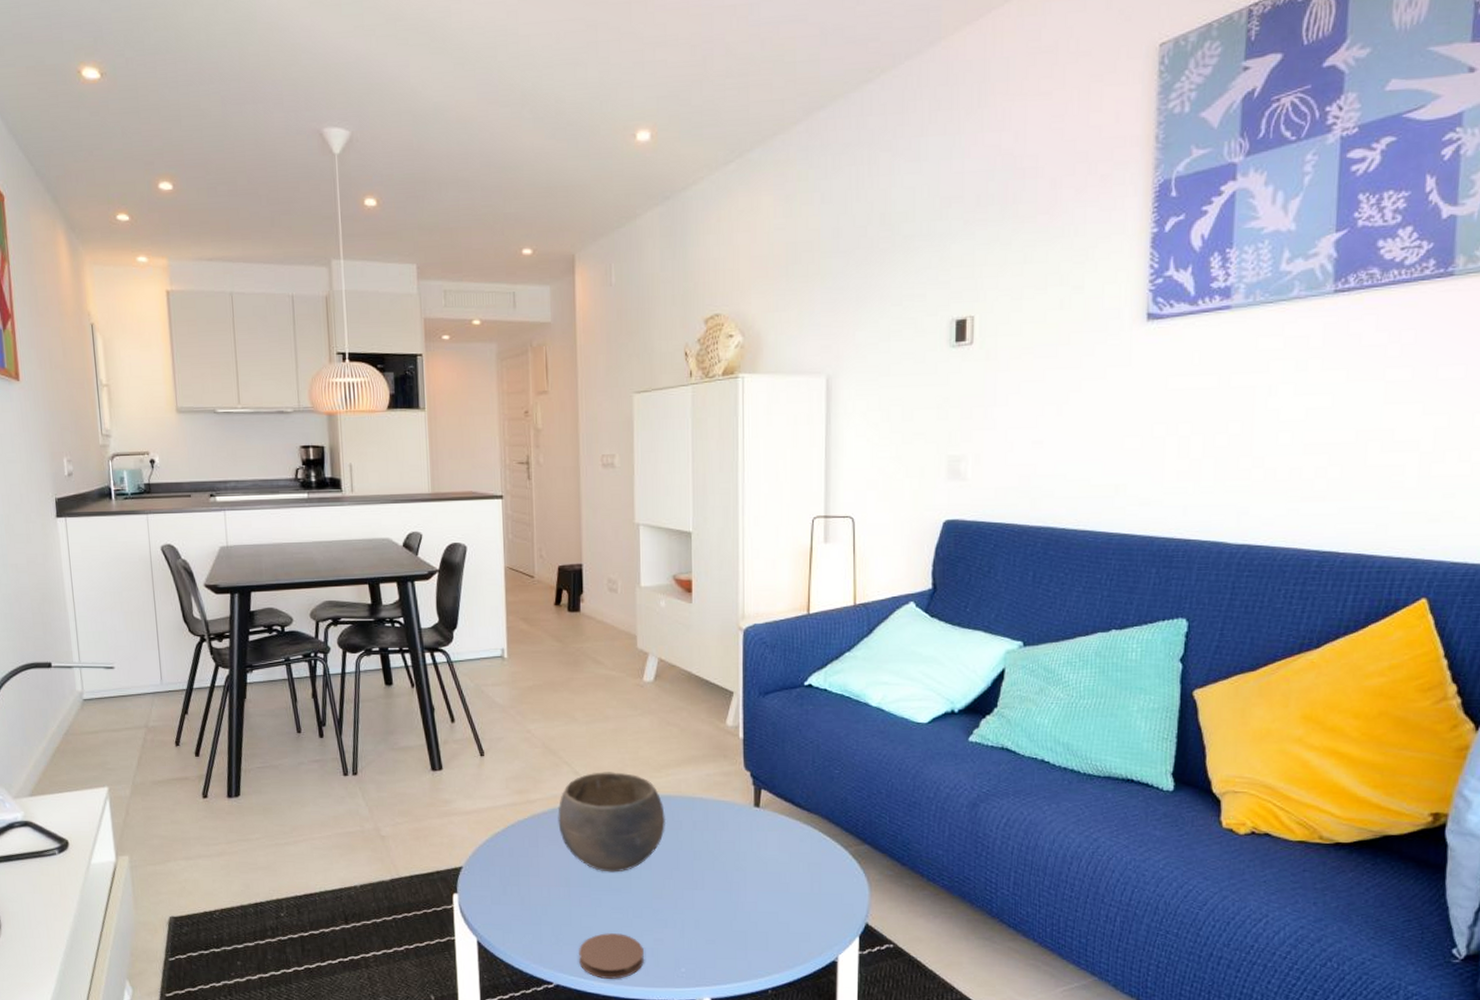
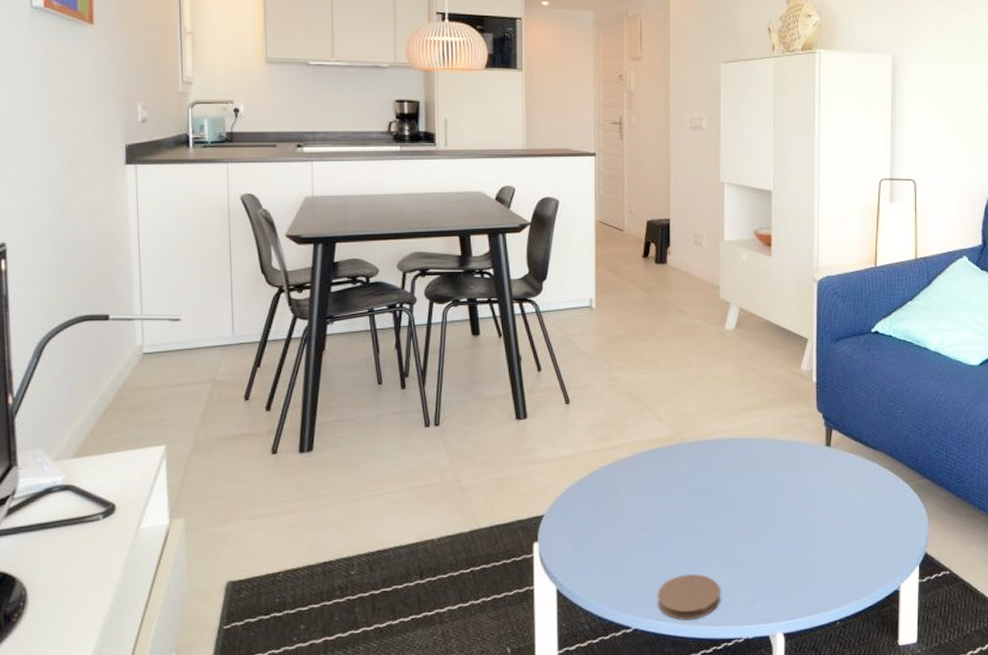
bowl: present [557,772,666,873] -> none [640,416,744,515]

